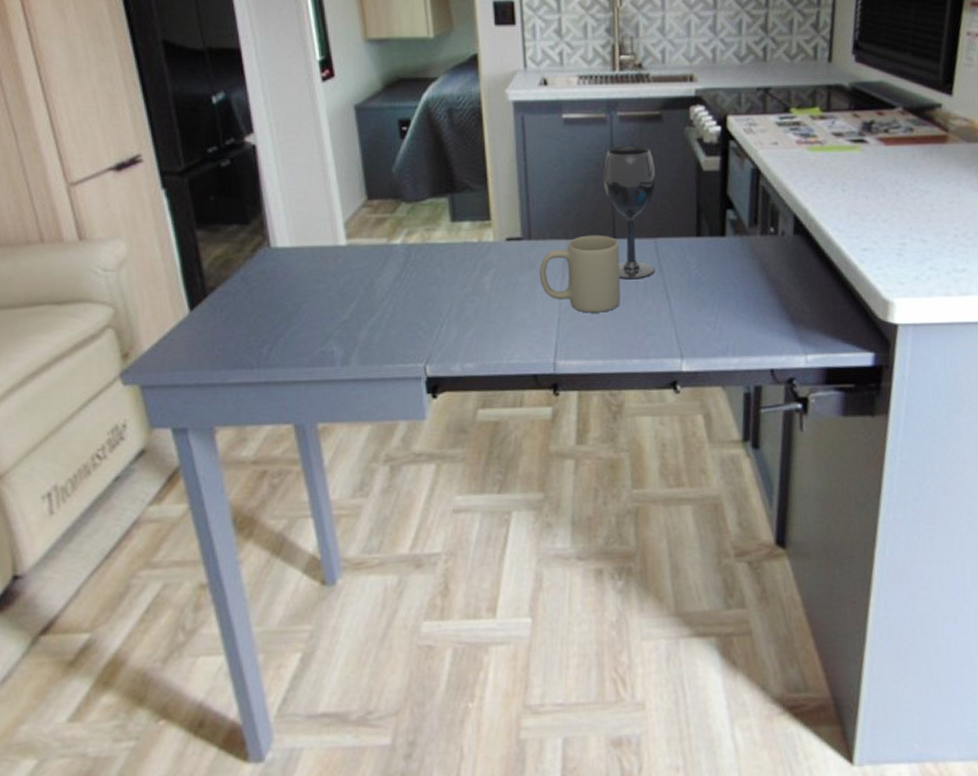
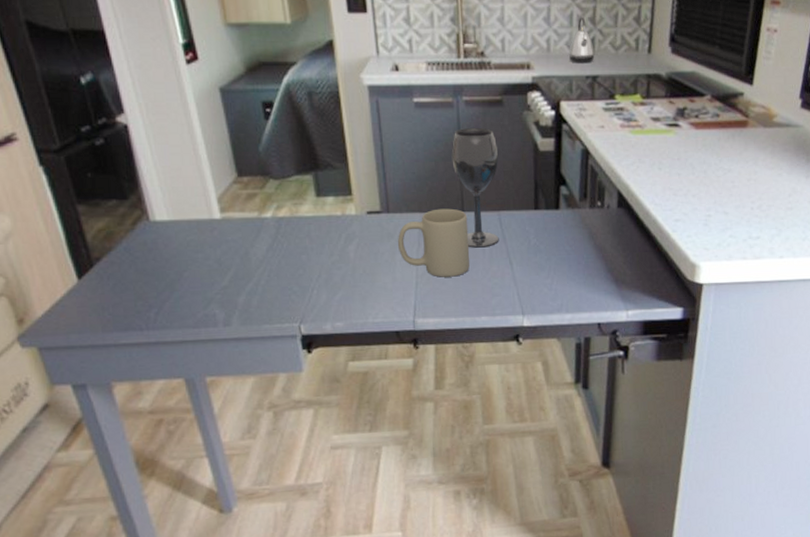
kettle: none [736,23,768,74] -> present [568,16,596,64]

